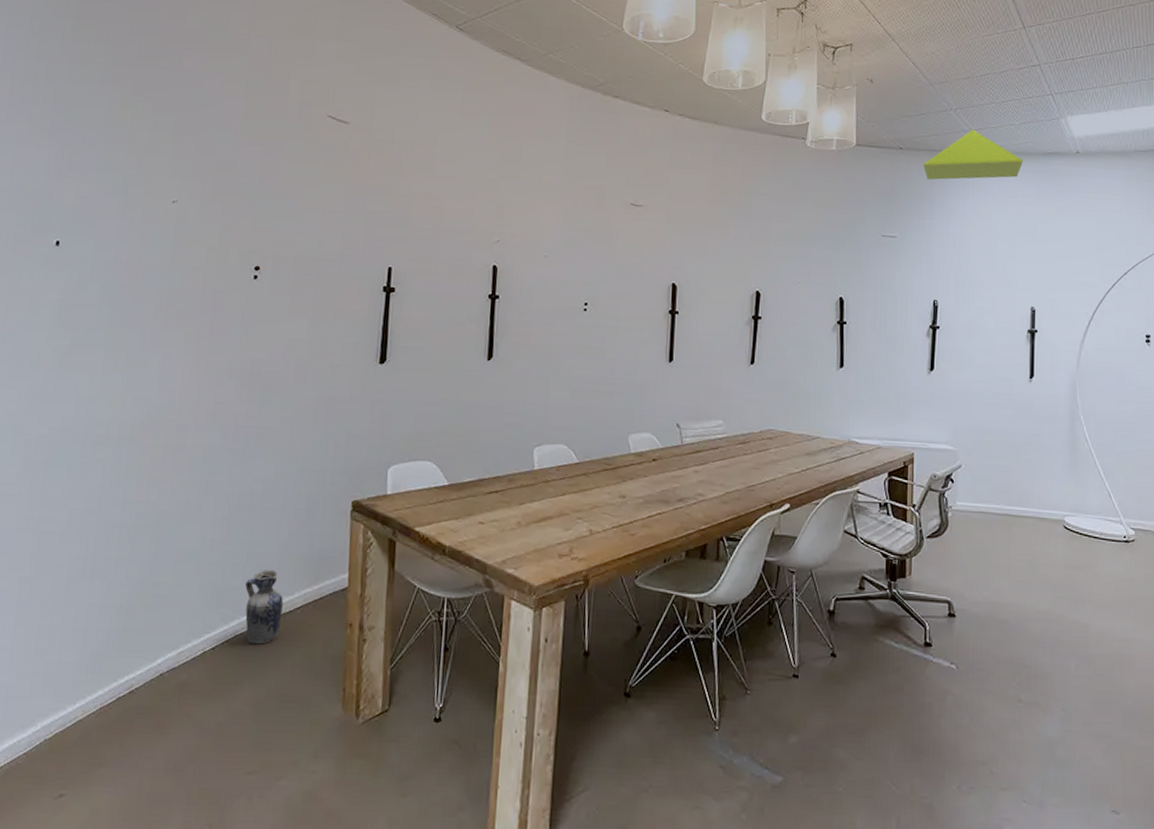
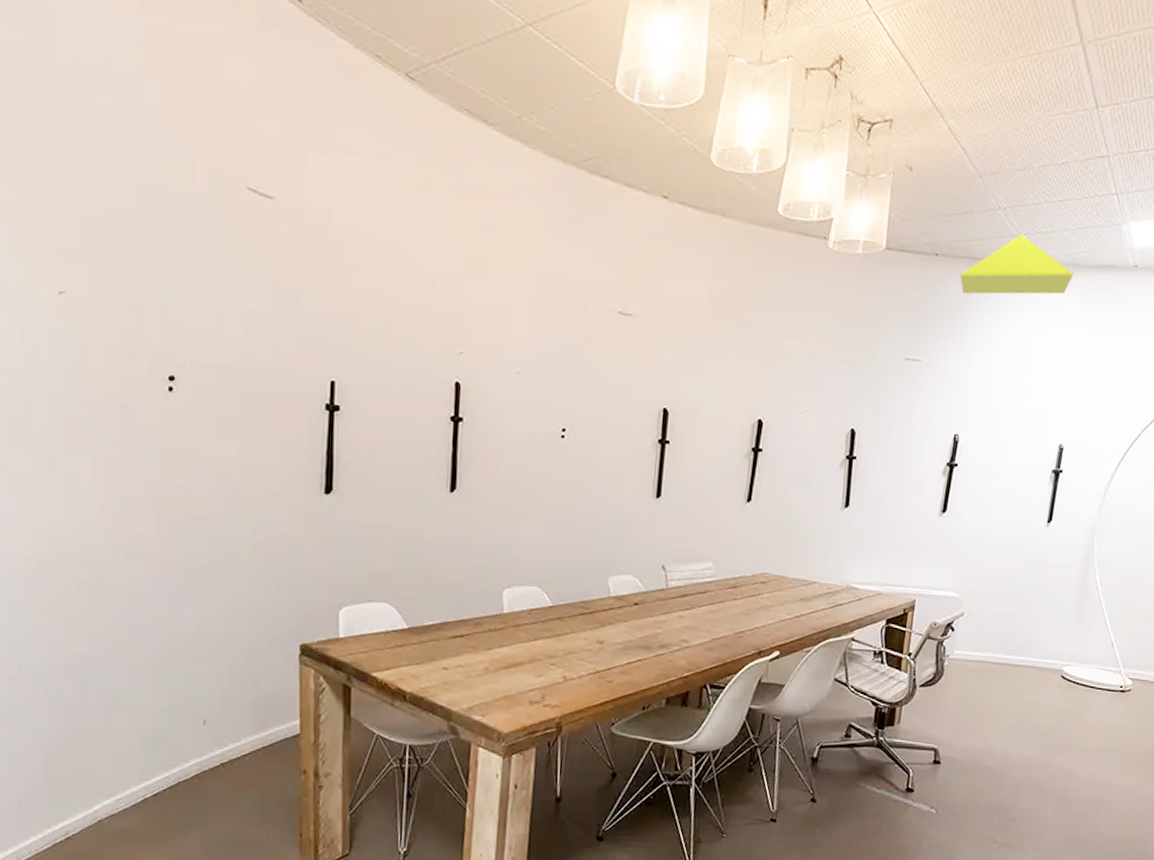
ceramic jug: present [245,570,283,645] -> none [185,716,229,791]

